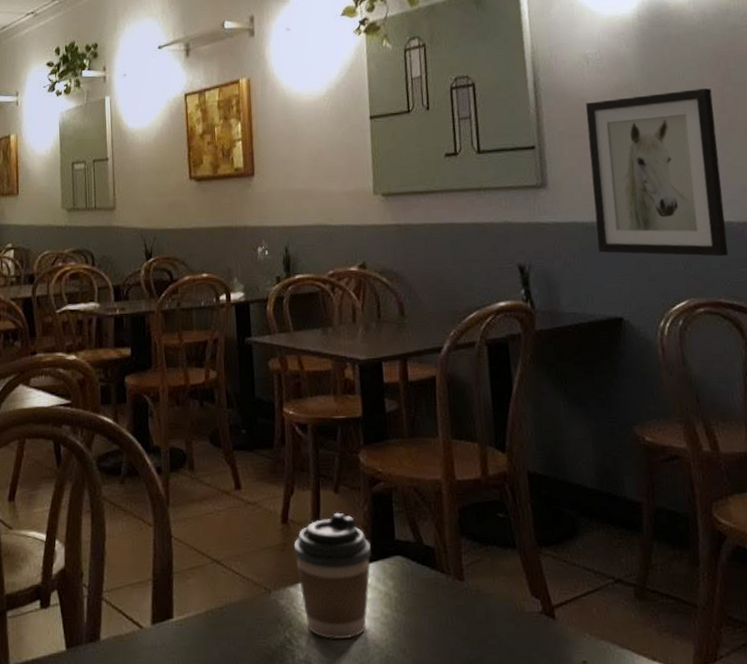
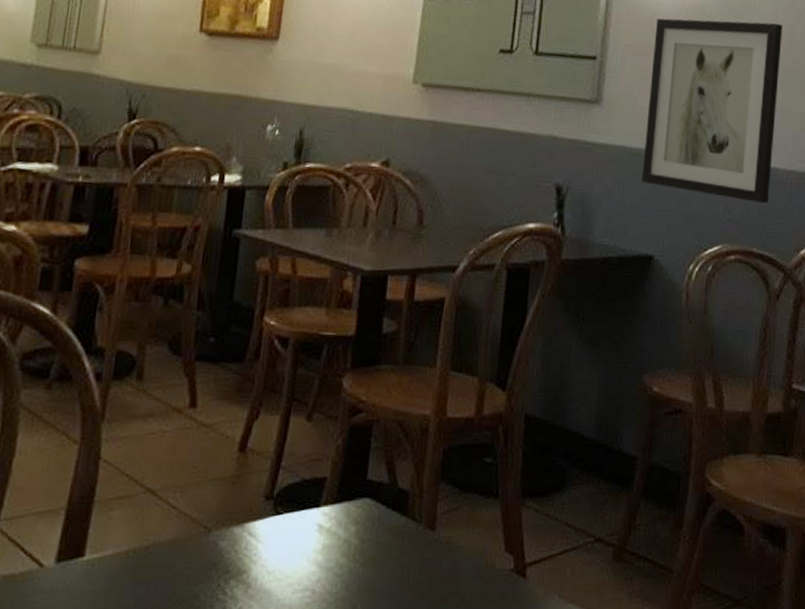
coffee cup: present [293,512,371,640] -> none [246,443,338,591]

